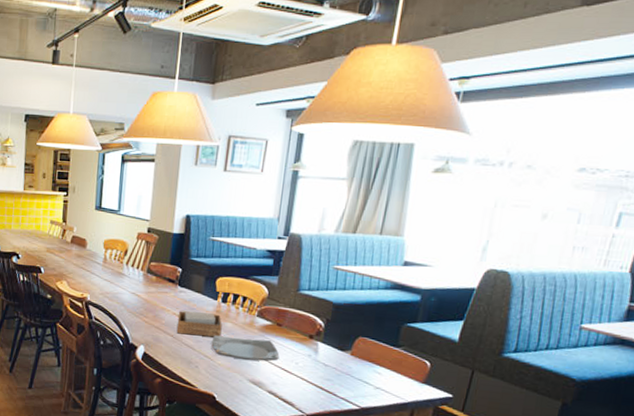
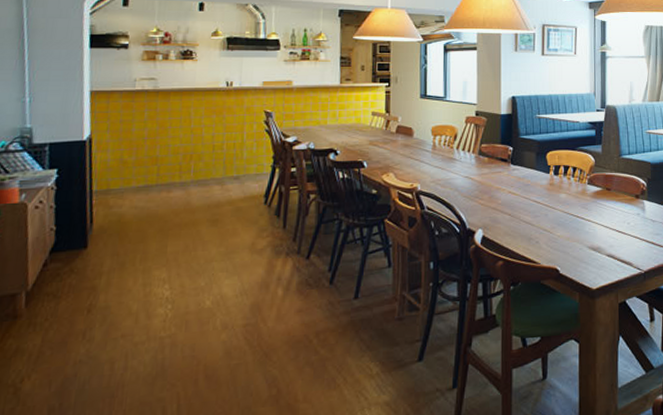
napkin holder: present [176,311,222,338] -> none [513,187,557,212]
plate: present [211,335,280,361] -> none [549,205,613,228]

